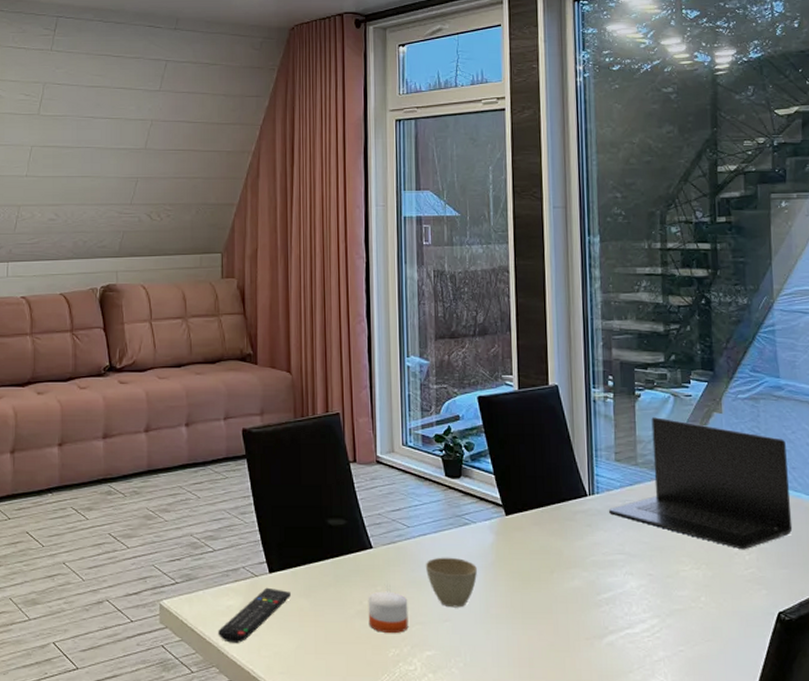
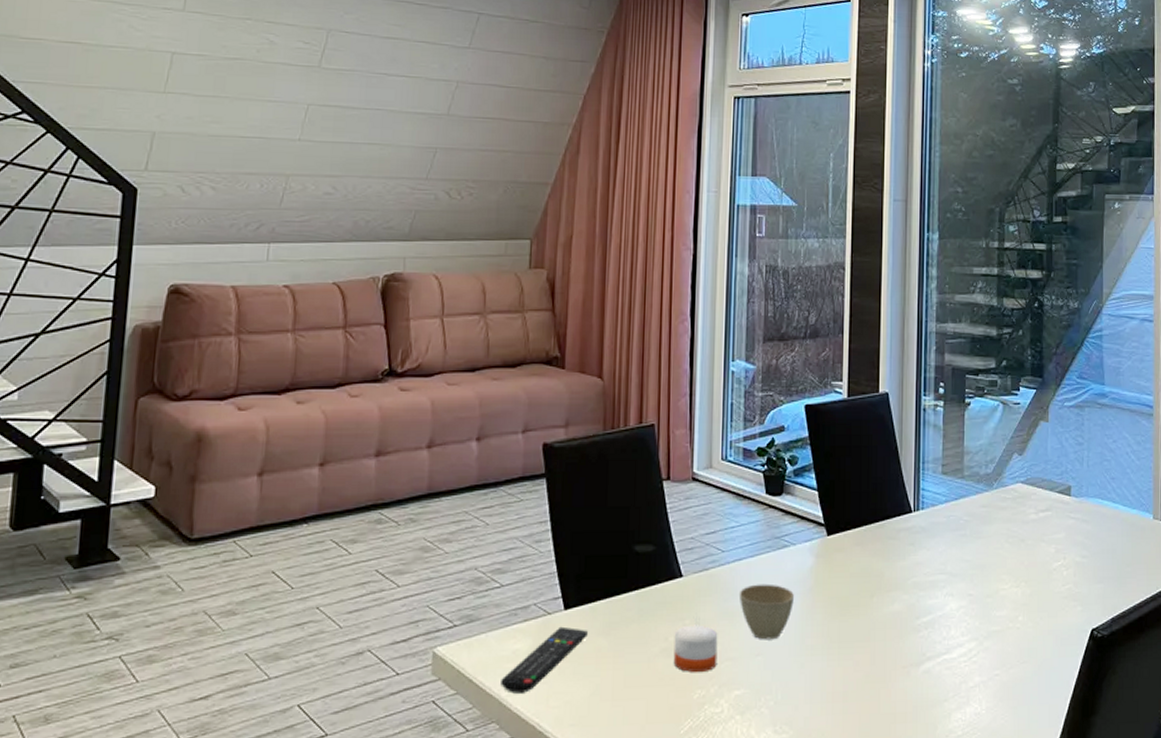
laptop: present [608,417,793,550] -> none [932,427,1109,565]

